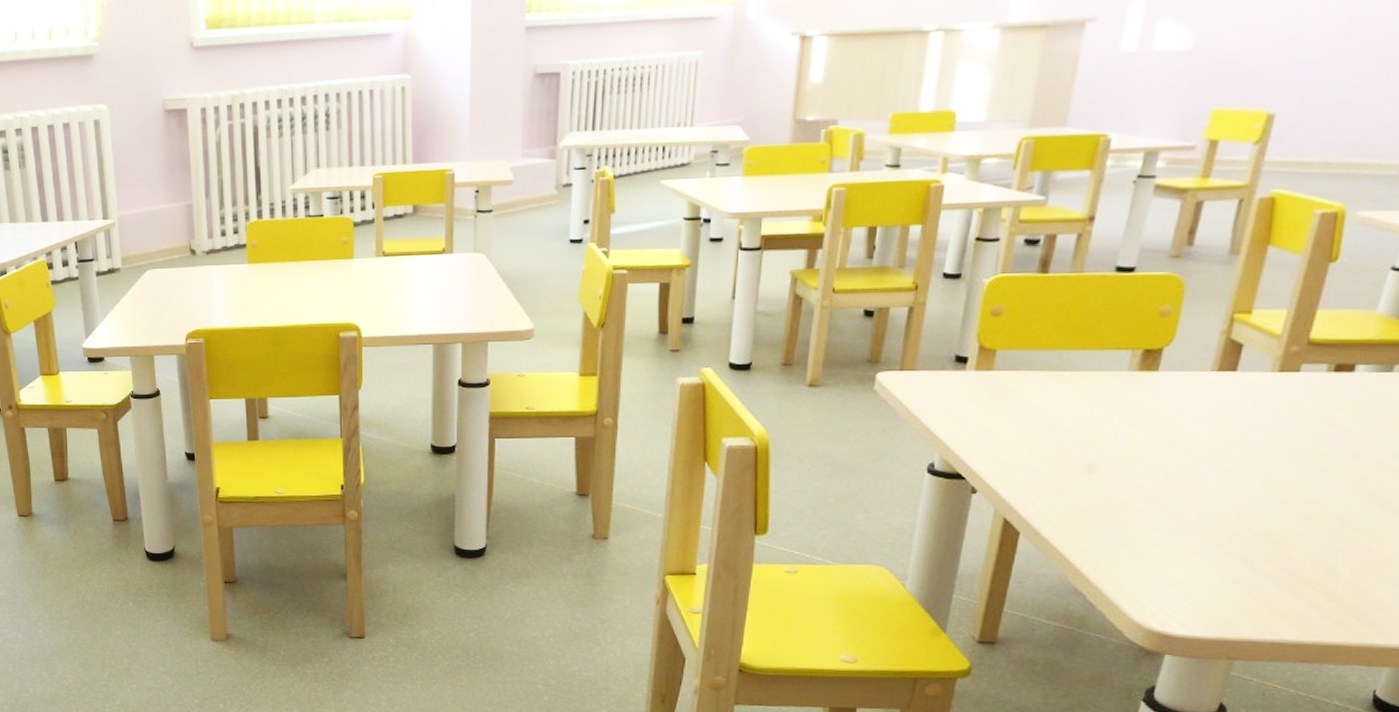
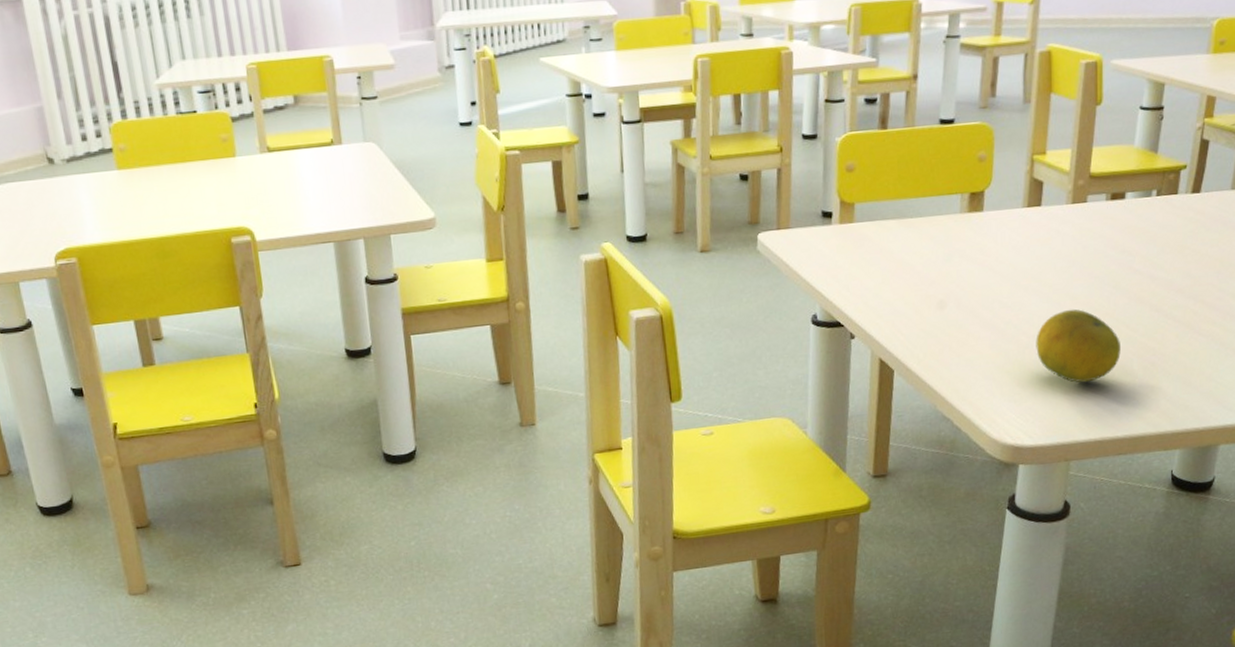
fruit: none [1206,490,1324,575] -> present [1036,309,1121,383]

